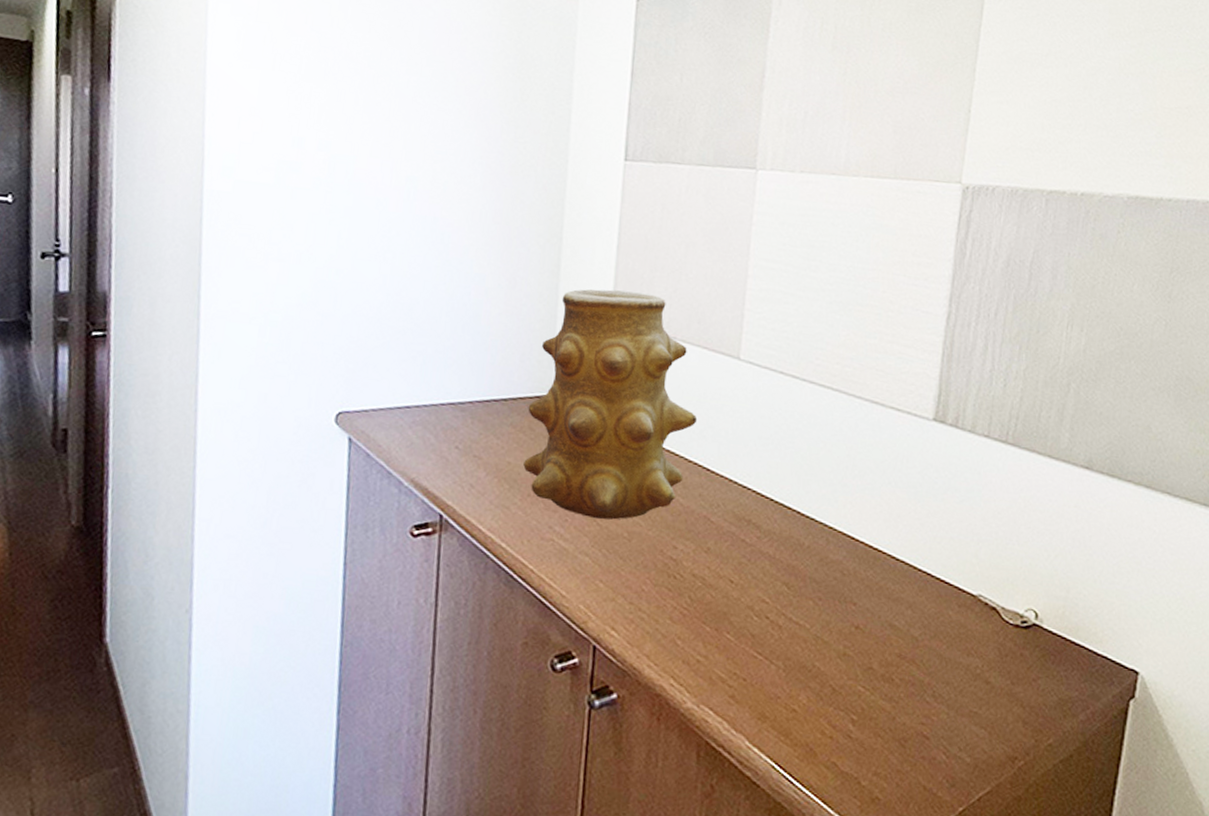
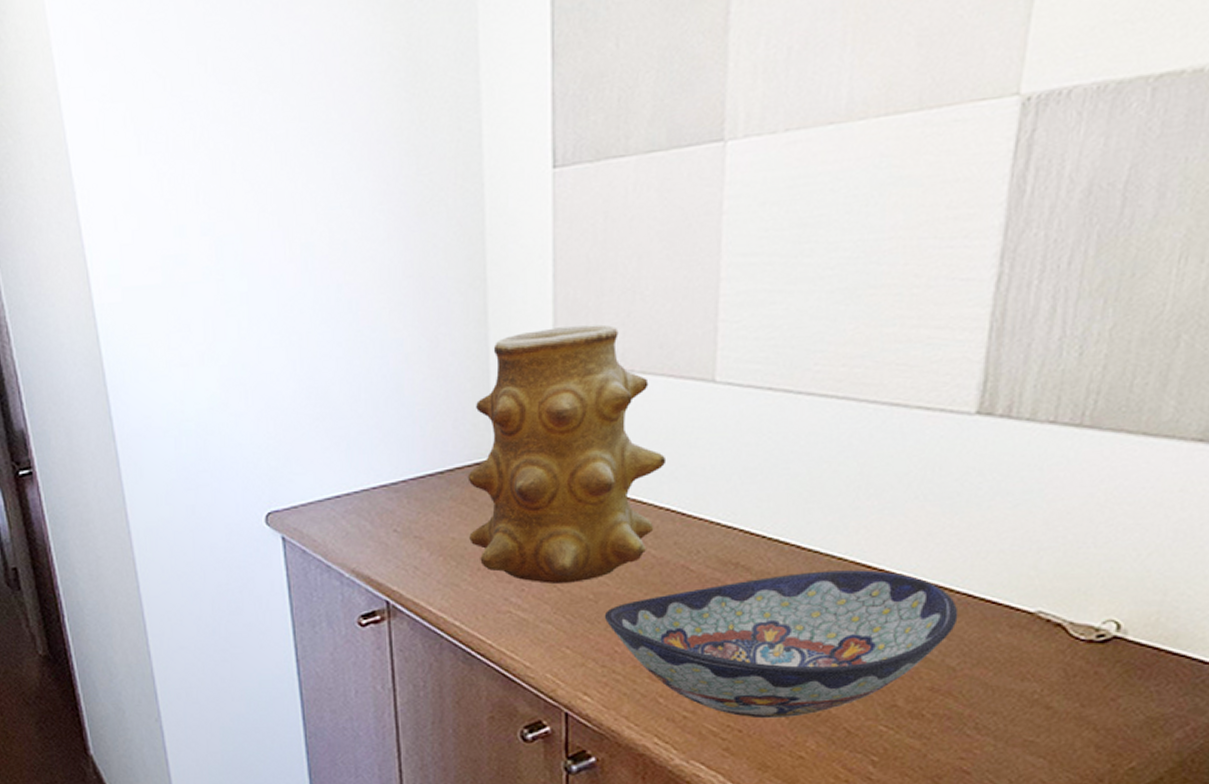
decorative bowl: none [635,536,920,671] -> present [604,570,959,719]

